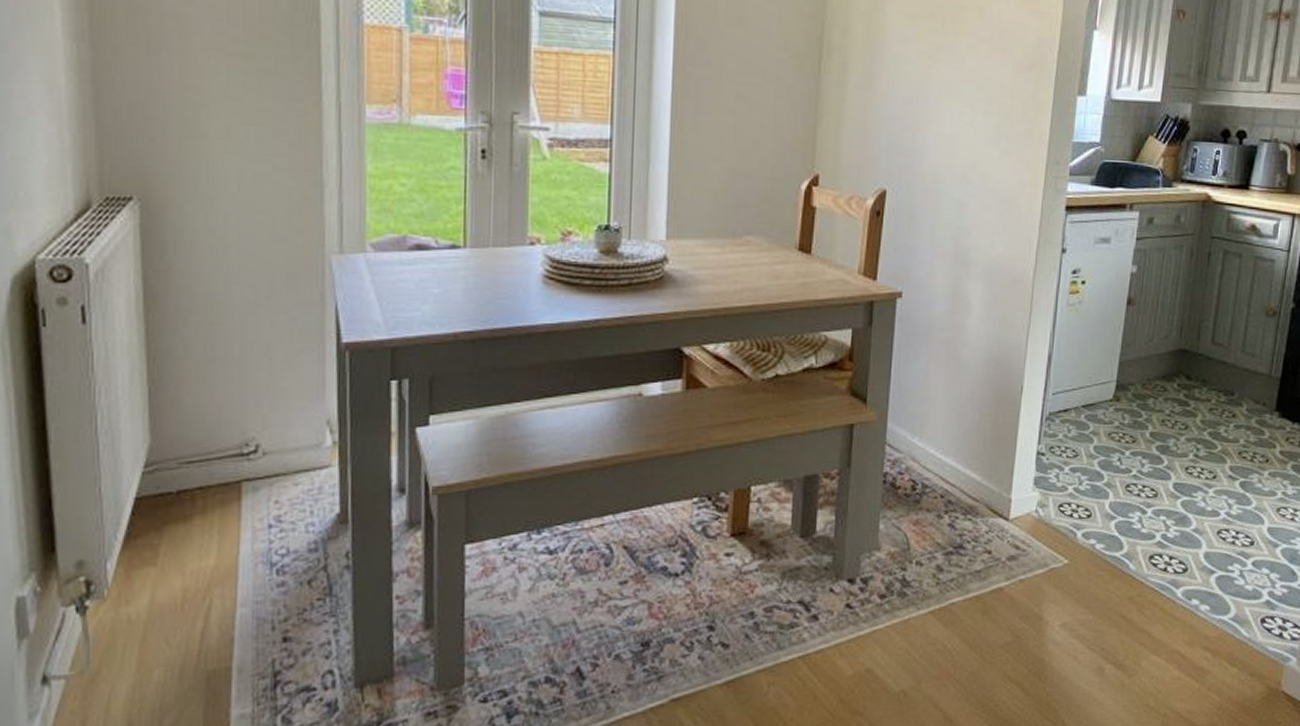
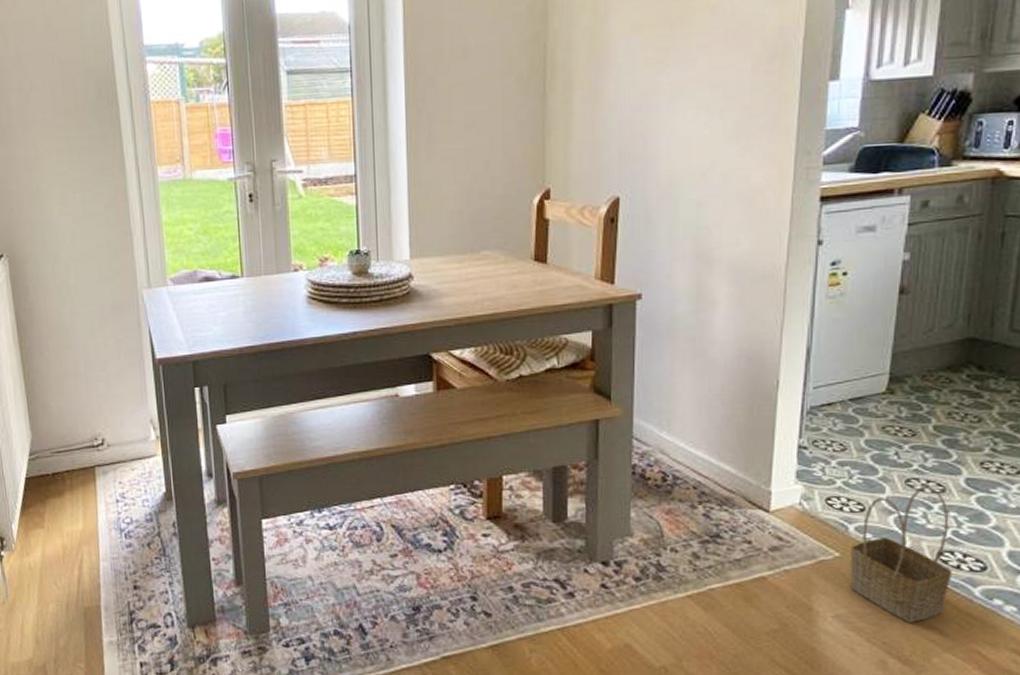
basket: none [1076,491,1160,627] -> present [850,486,952,623]

